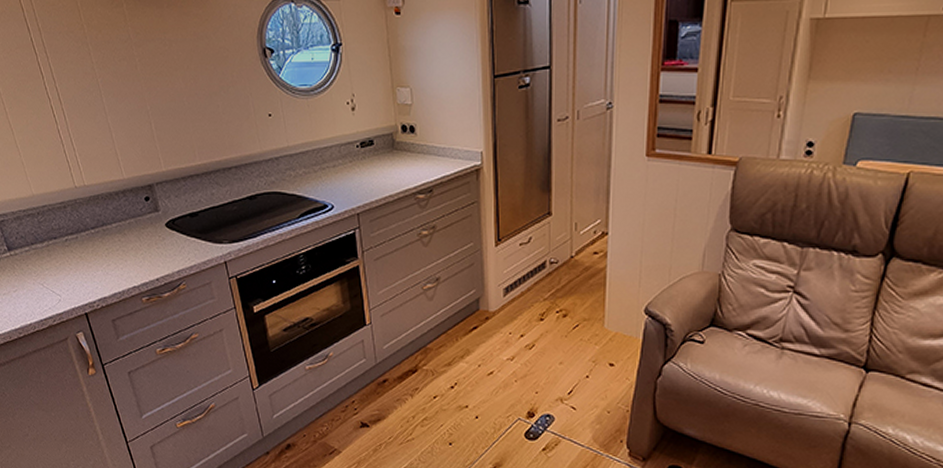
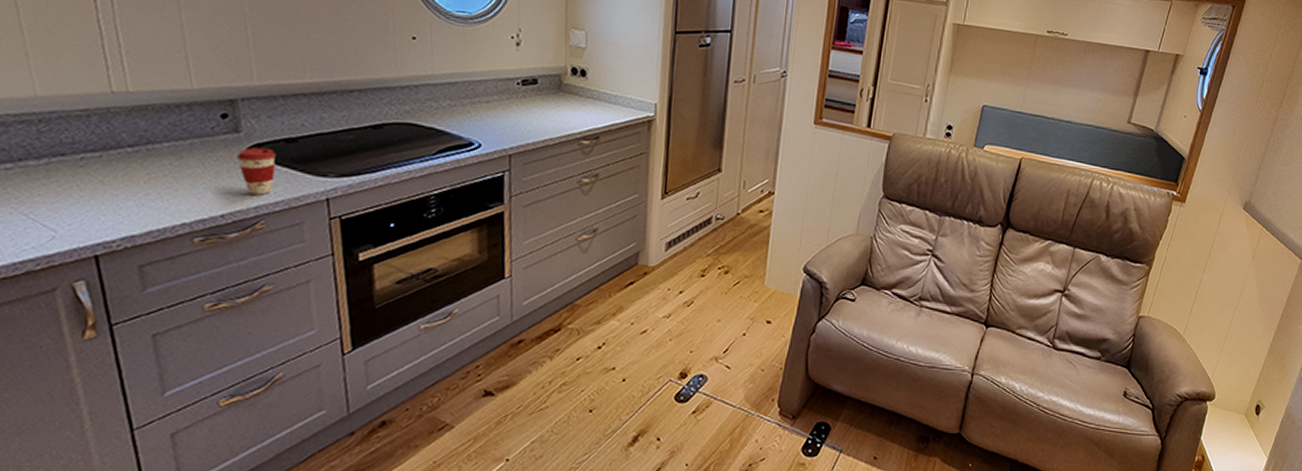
coffee cup: none [159,222,187,261] -> present [235,147,276,195]

